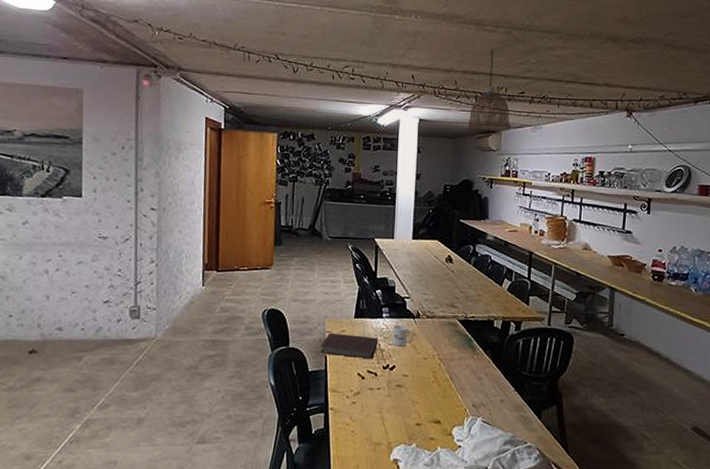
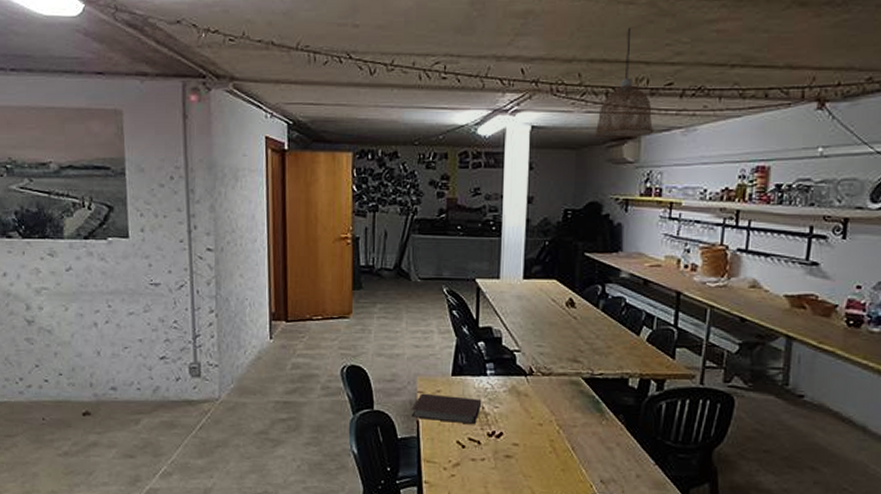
mug: present [393,325,414,347] -> none [499,384,526,410]

